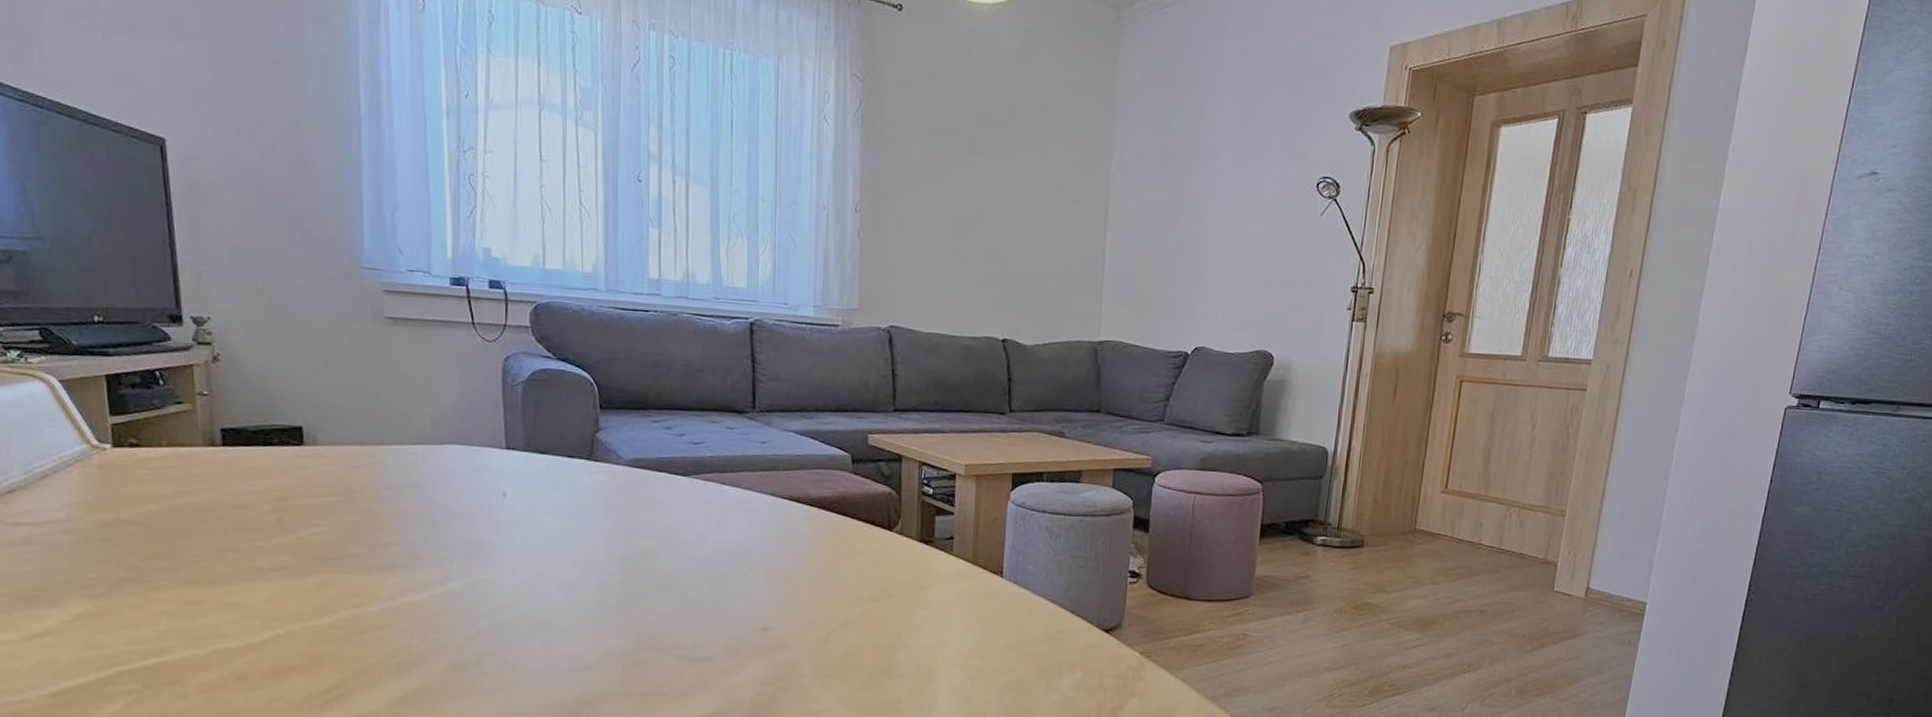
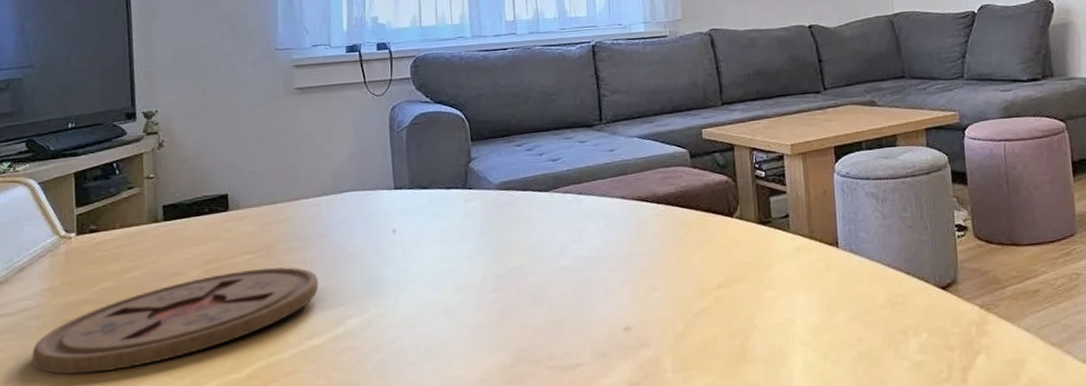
coaster: none [64,512,414,600] -> present [32,267,319,375]

